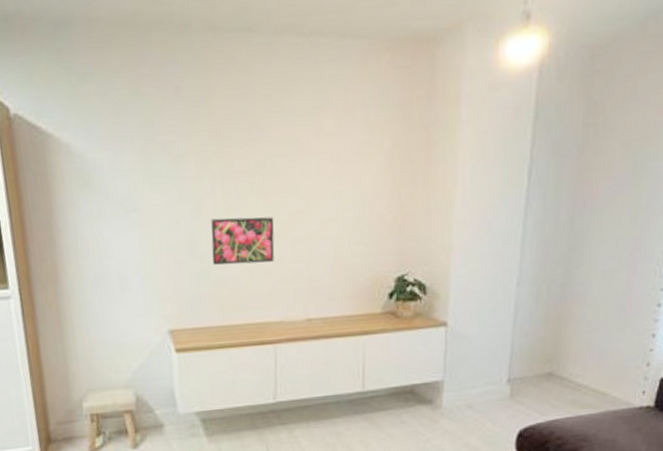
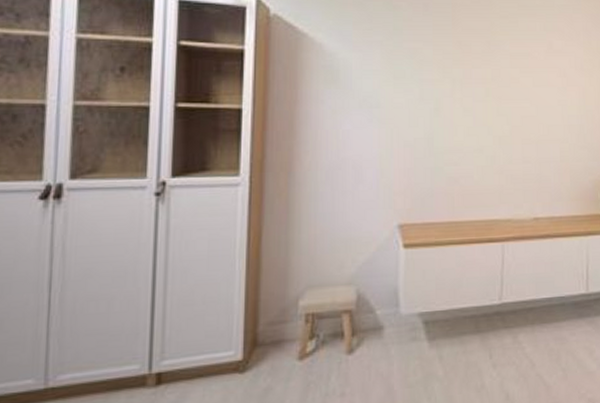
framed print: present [211,217,275,265] -> none [447,118,507,162]

